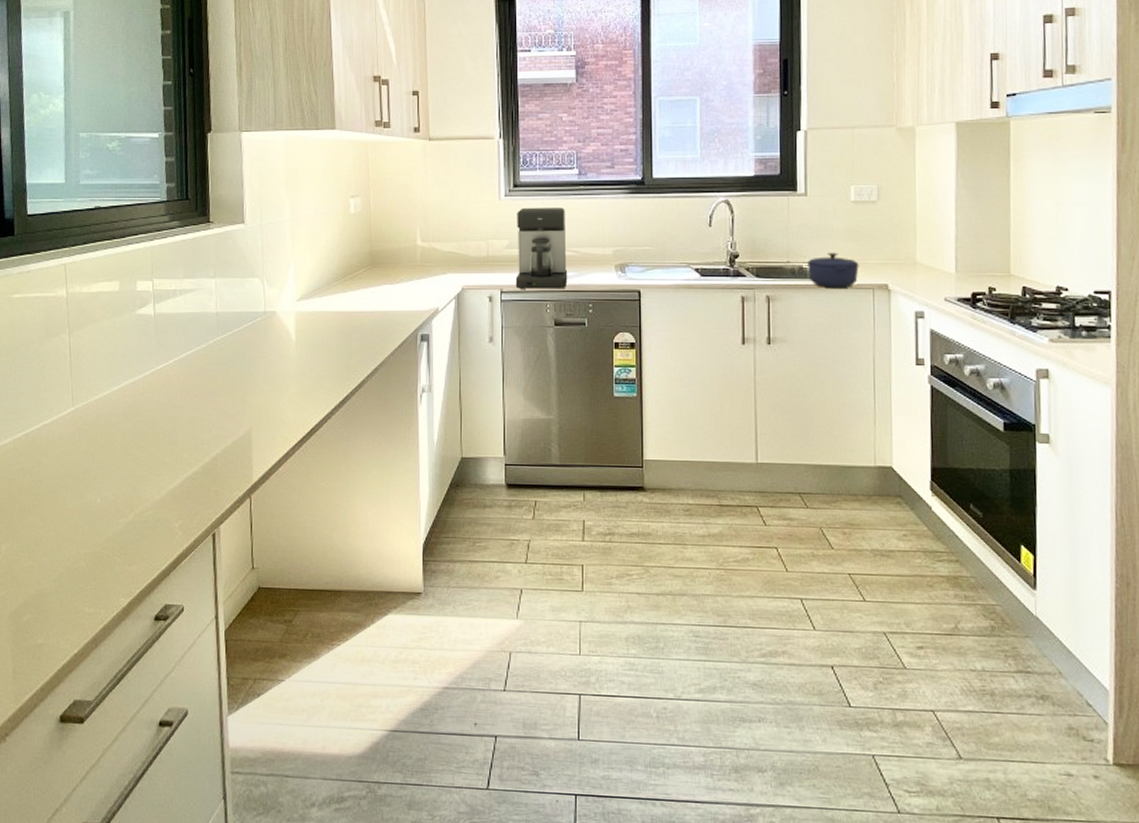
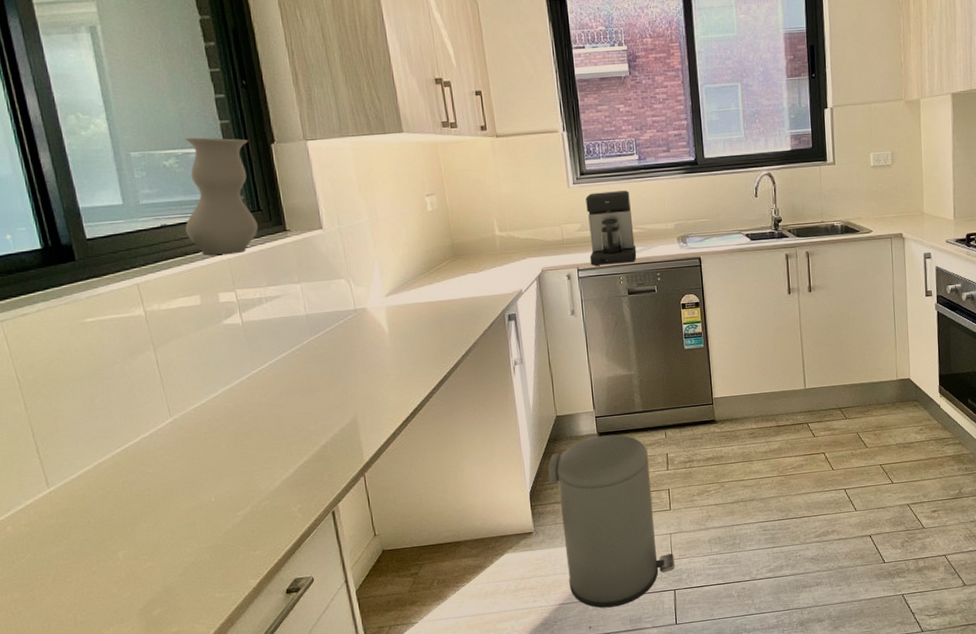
vase: none [116,121,187,242] -> present [184,137,258,256]
pedal bin: none [446,488,582,703] -> present [547,434,675,608]
cooking pot: present [807,252,859,289] -> none [838,210,879,241]

